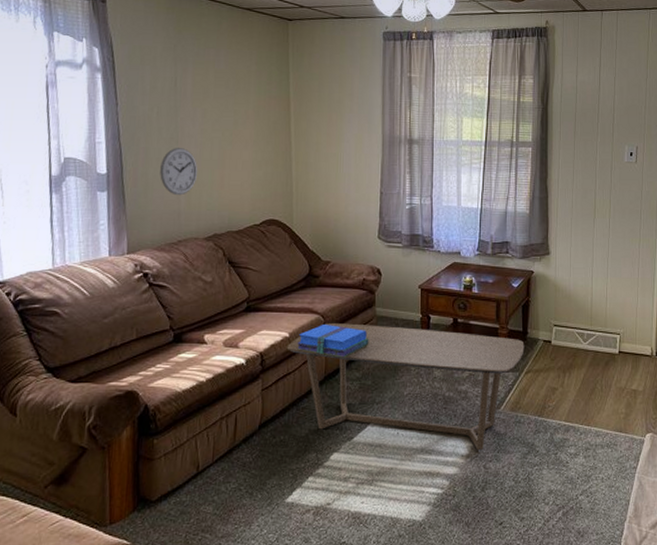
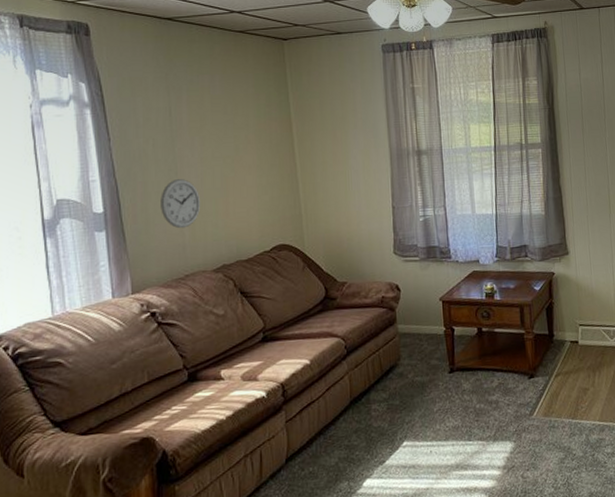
coffee table: present [286,322,525,450] -> none [308,341,552,460]
books: present [297,325,369,358] -> none [319,347,394,380]

